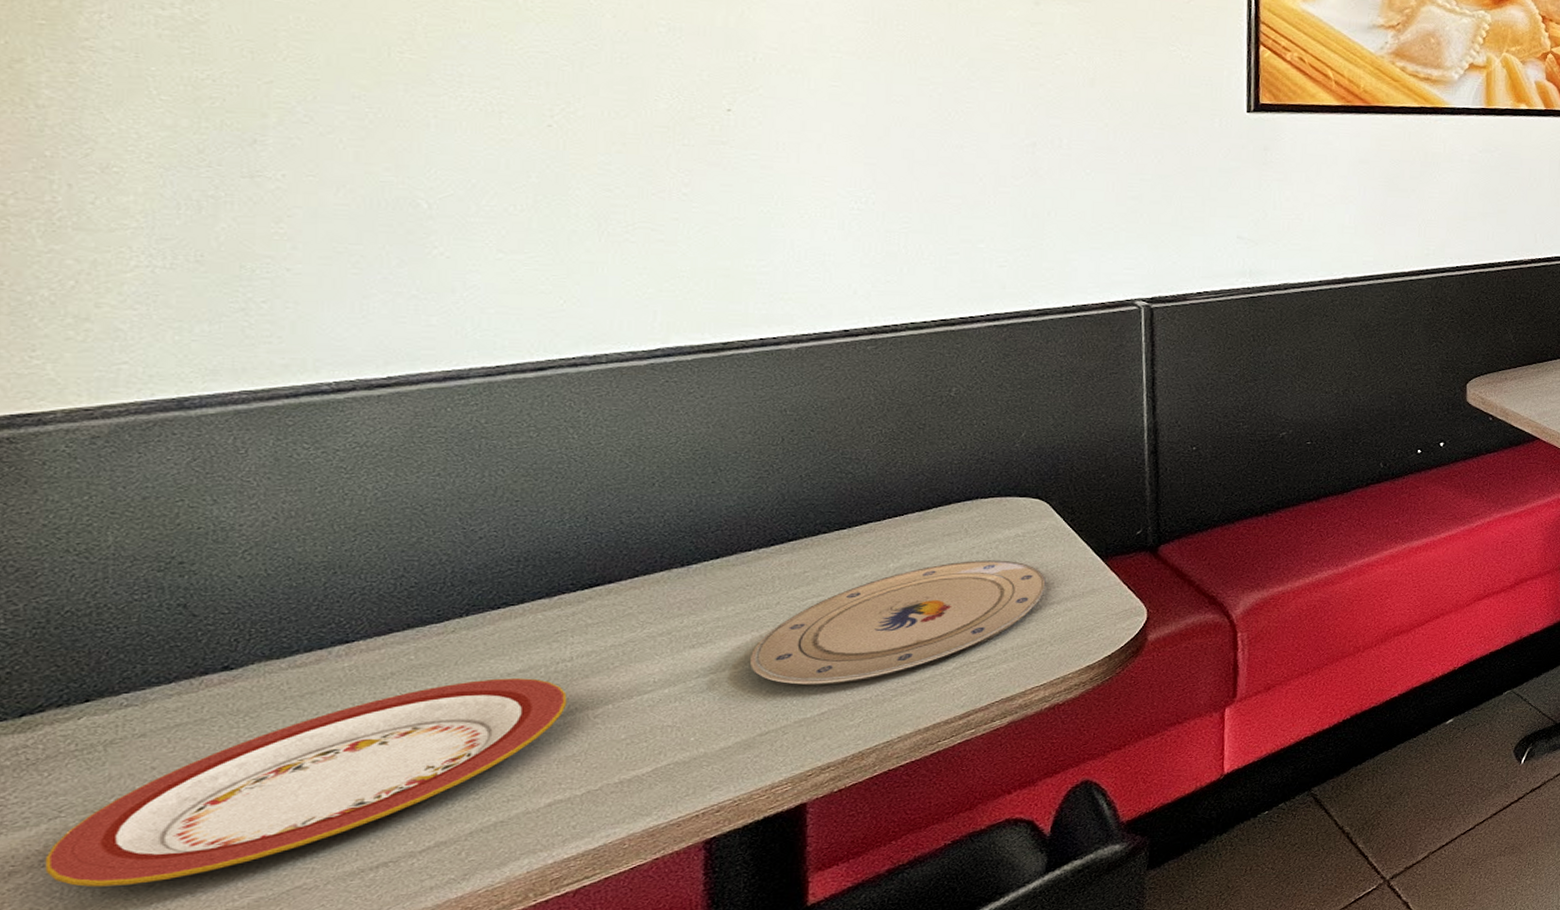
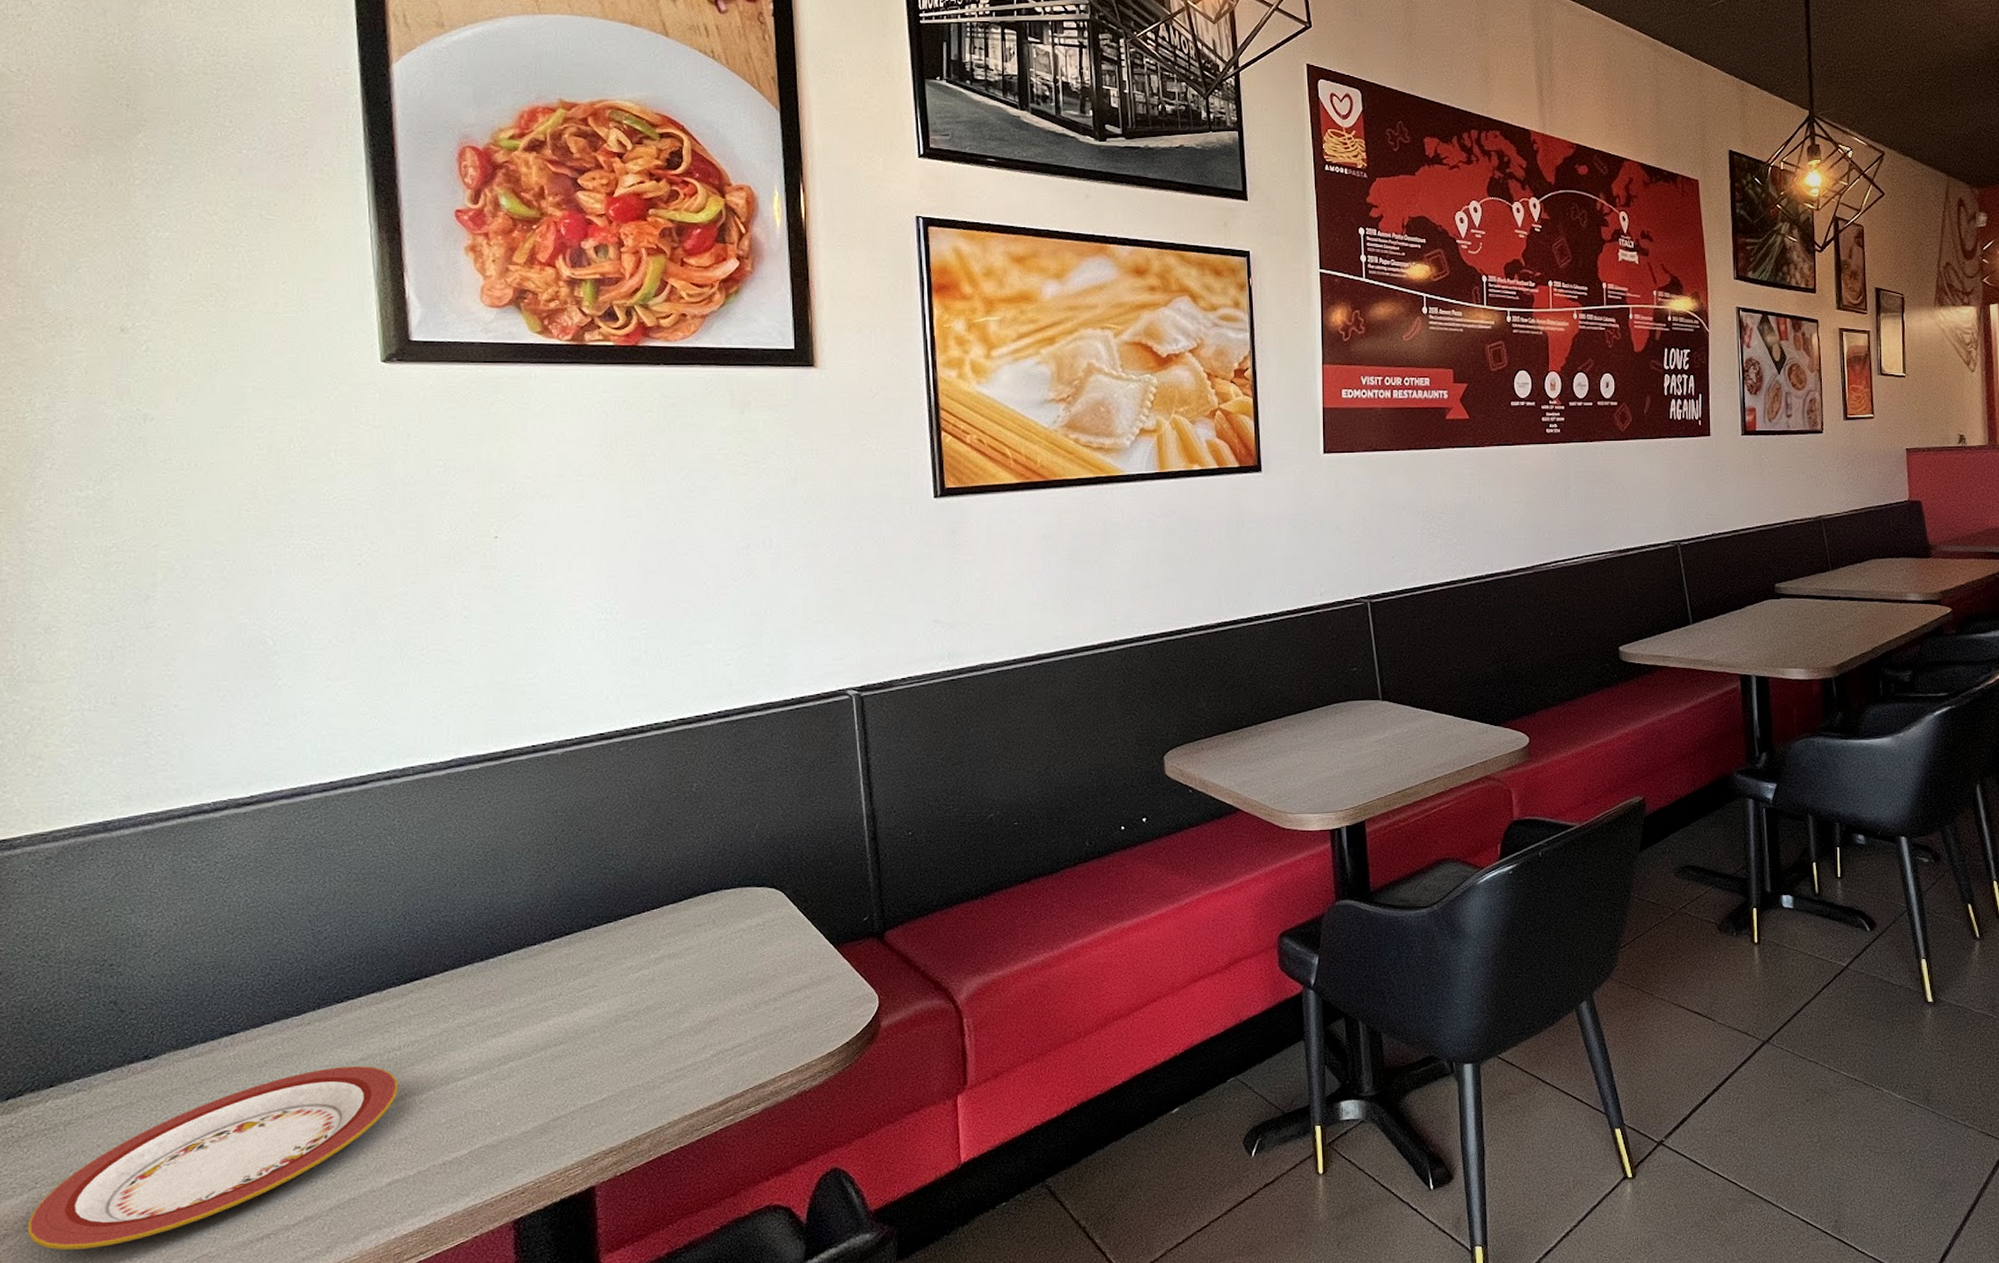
plate: present [749,560,1047,686] -> none [540,949,787,1073]

